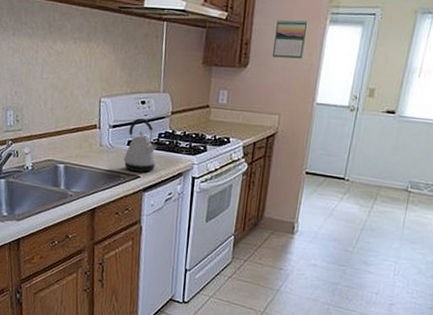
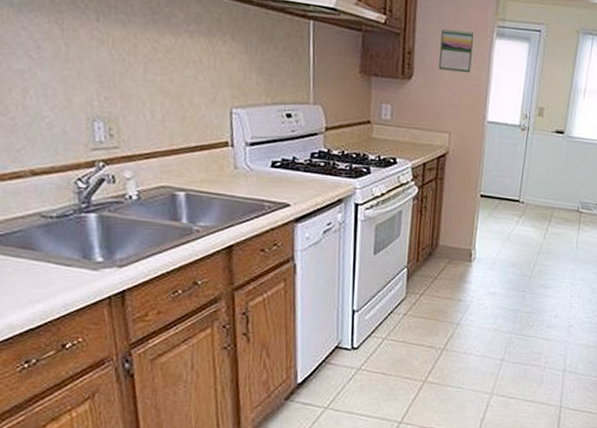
kettle: present [123,118,157,173] -> none [267,134,311,200]

